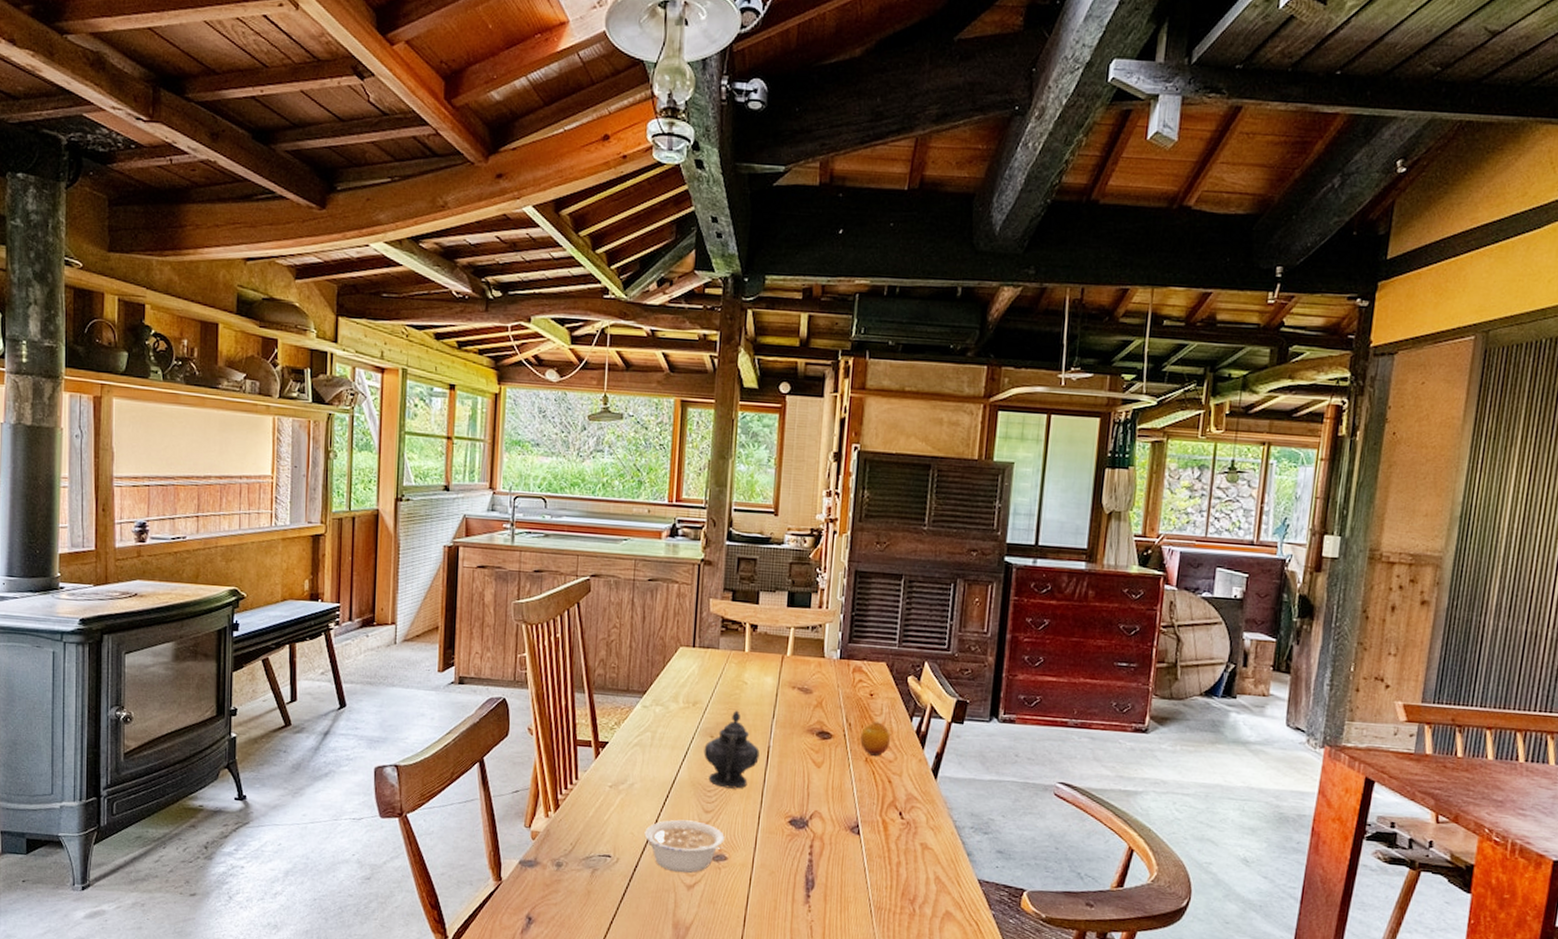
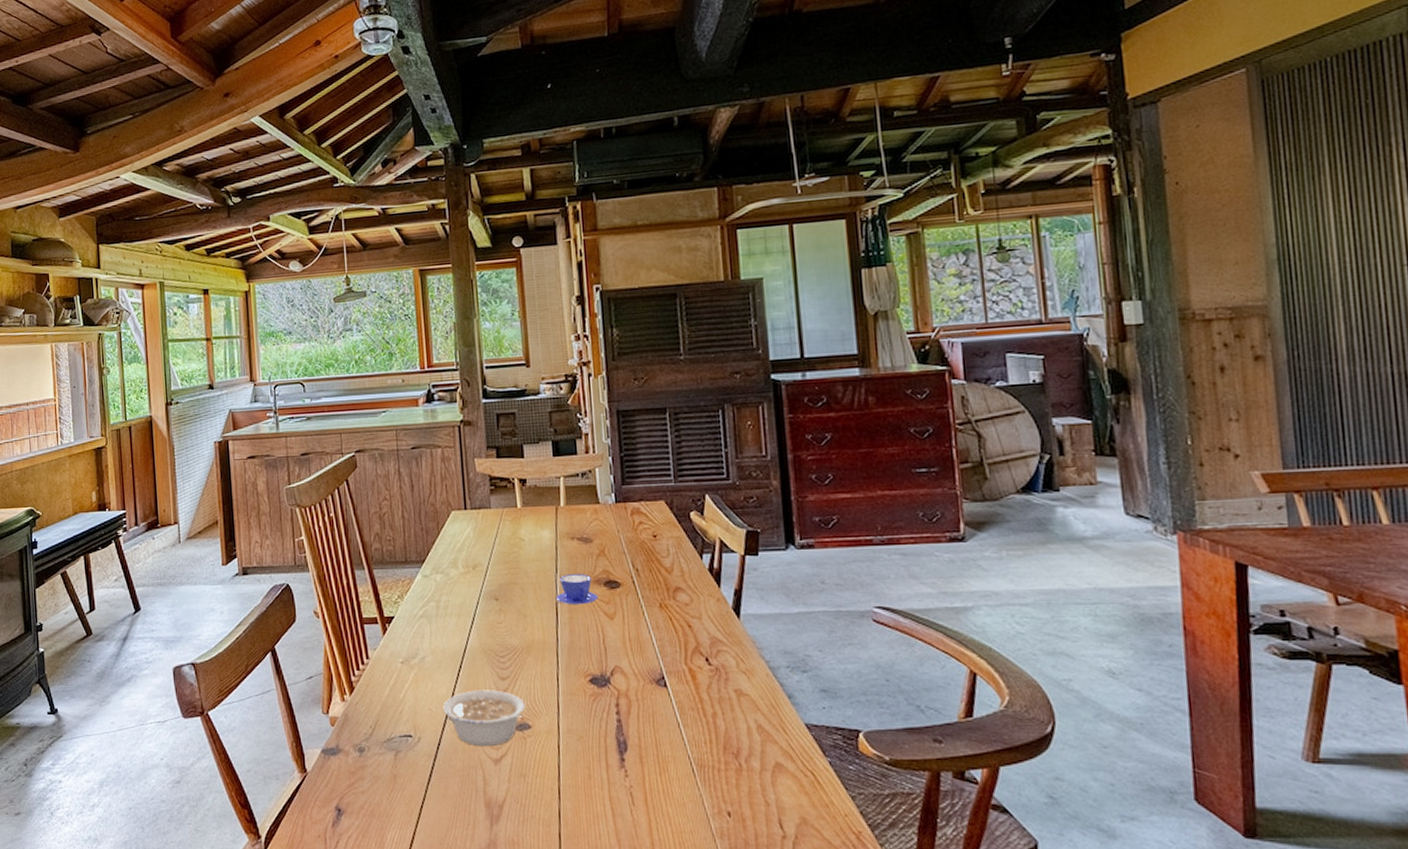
teapot: present [704,710,760,789] -> none [490,569,548,652]
teacup: none [770,721,809,751] -> present [556,574,598,605]
fruit: present [859,721,891,756] -> none [649,563,684,600]

